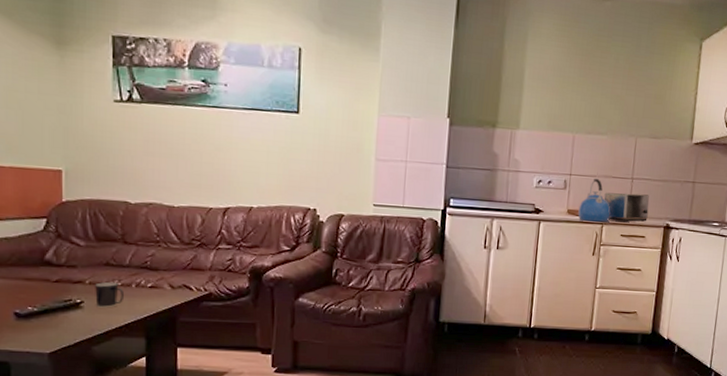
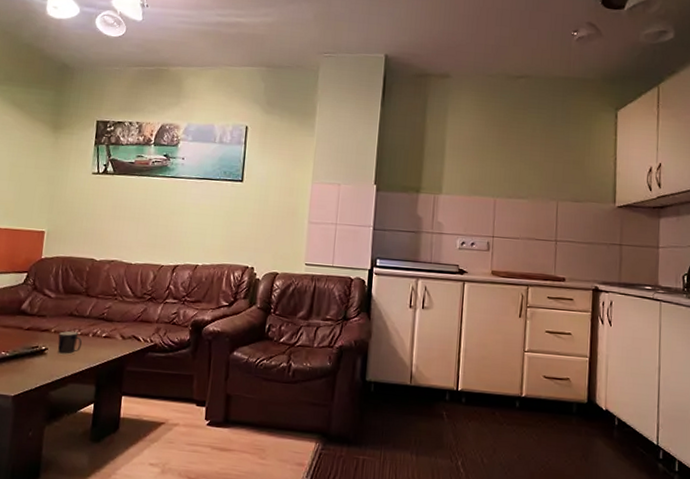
kettle: present [578,179,611,222] -> none [502,241,536,284]
toaster: present [604,192,650,223] -> none [528,254,575,285]

